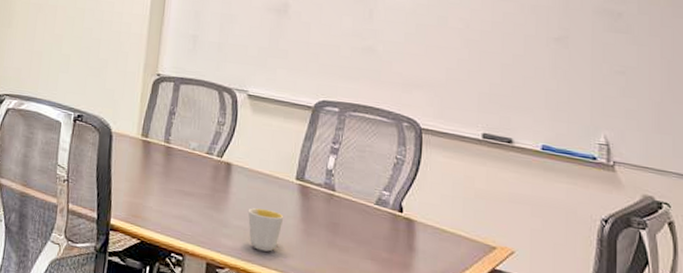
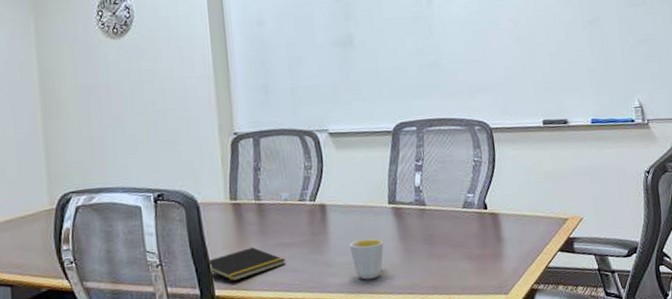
notepad: none [109,186,183,215] -> present [207,247,286,282]

